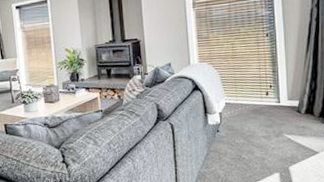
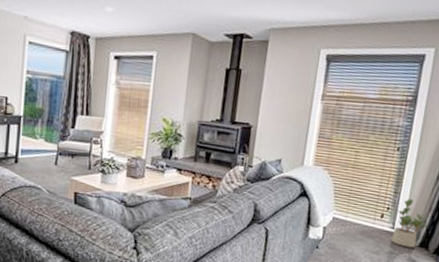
potted plant: none [279,74,308,116] -> present [390,199,429,248]

